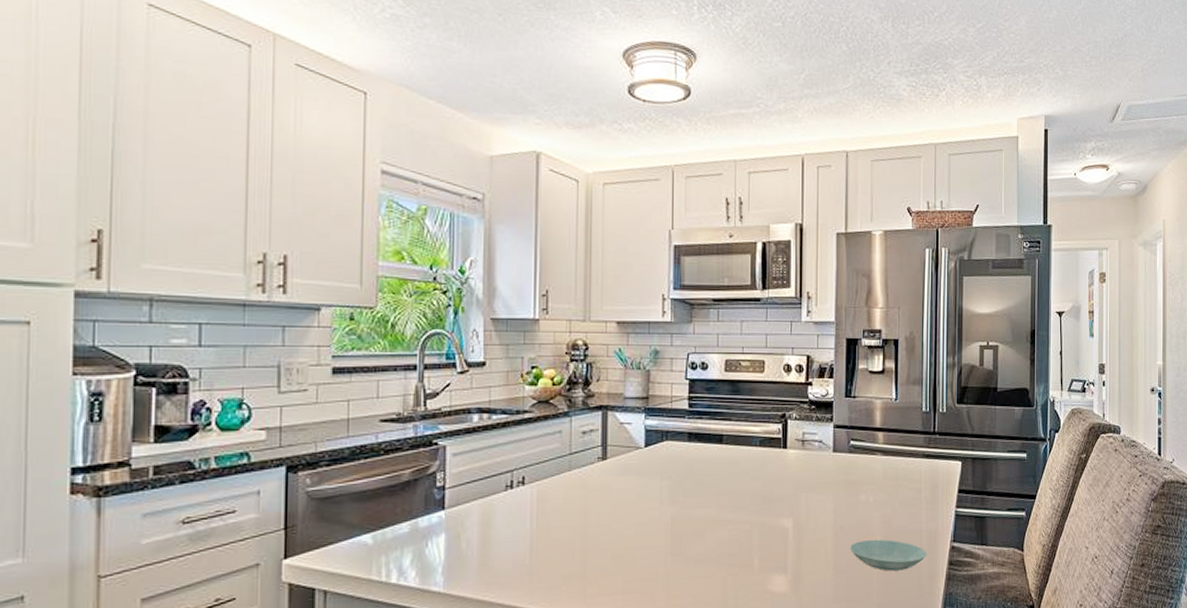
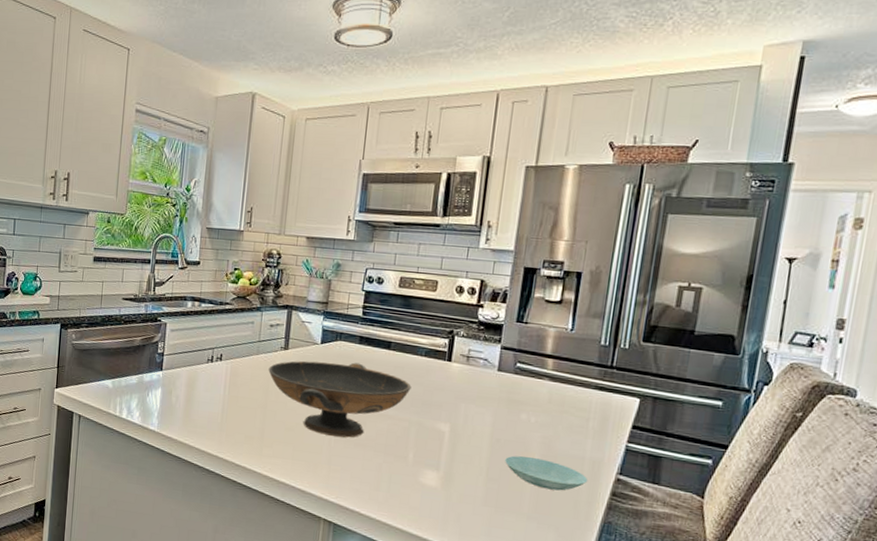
decorative bowl: none [585,464,749,556] -> present [268,360,412,438]

